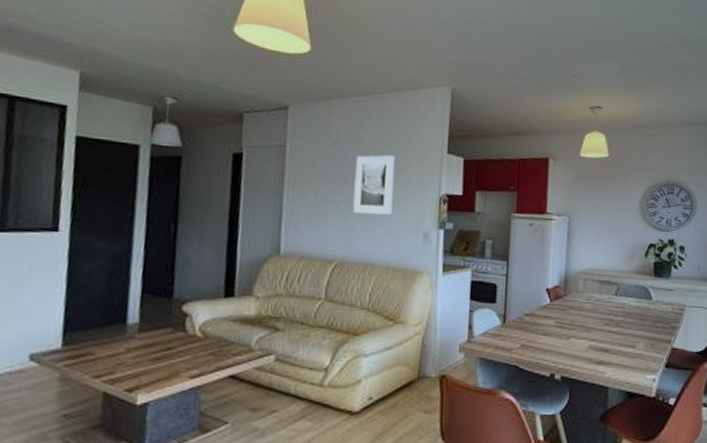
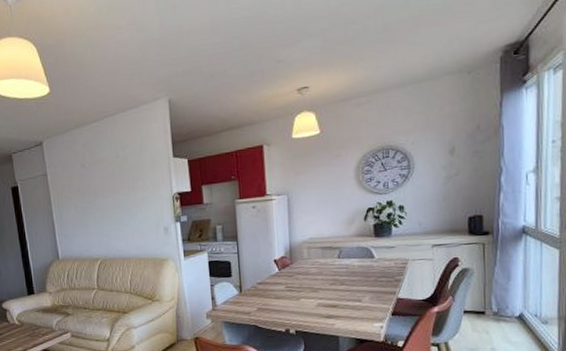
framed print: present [352,155,395,215] -> none [101,167,136,220]

